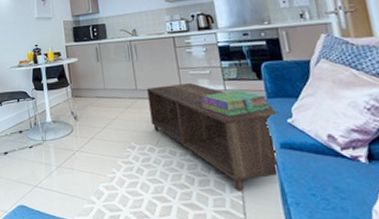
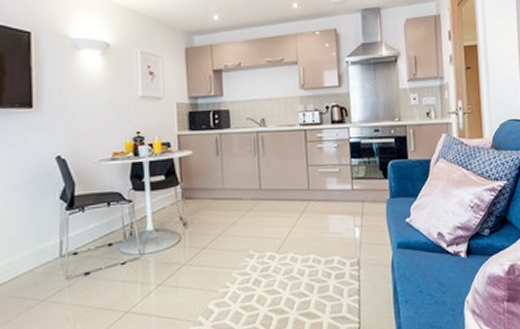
coffee table: present [147,82,278,190] -> none [272,181,398,294]
stack of books: present [201,90,271,117] -> none [328,189,393,218]

